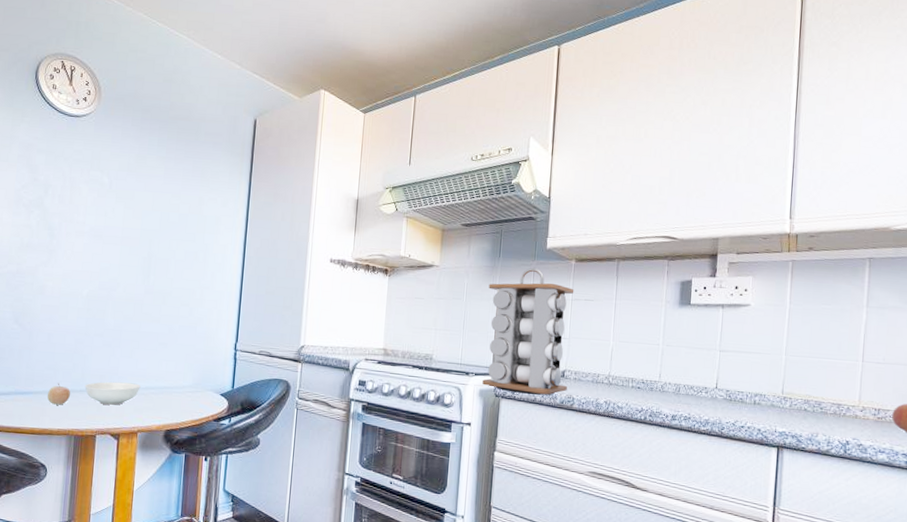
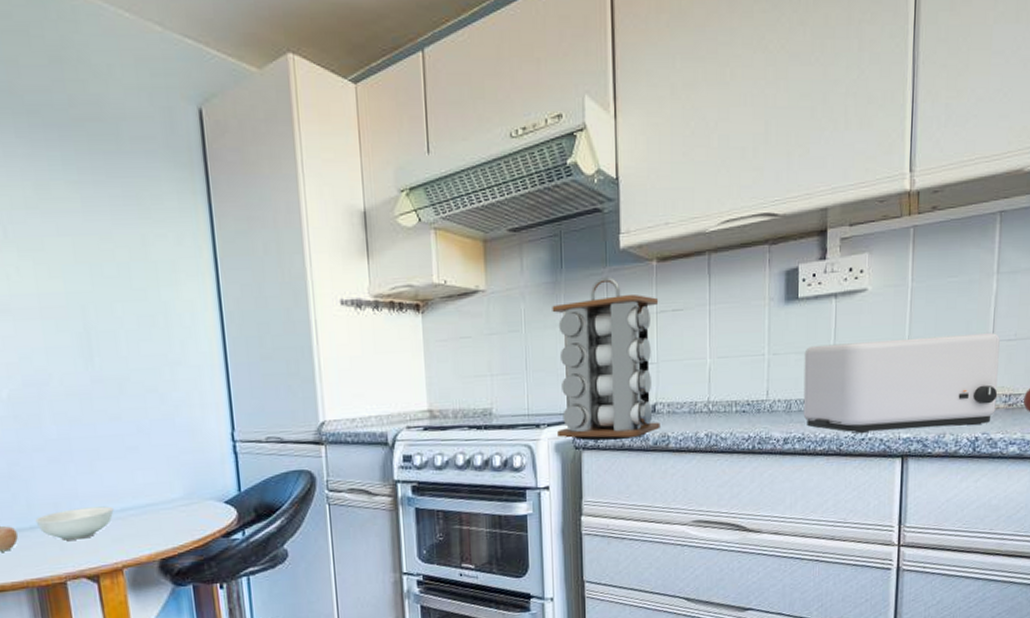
toaster: none [690,343,869,431] -> present [803,332,1000,433]

